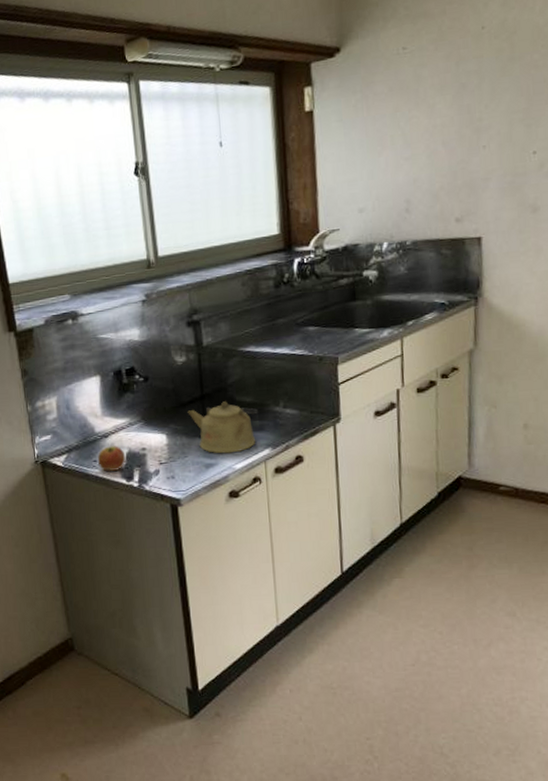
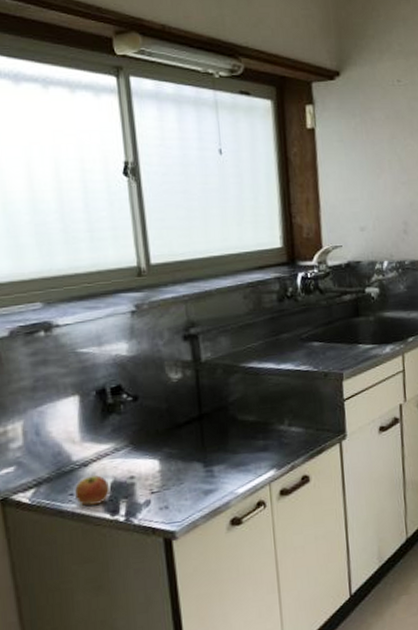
kettle: present [187,401,258,454] -> none [183,421,262,478]

